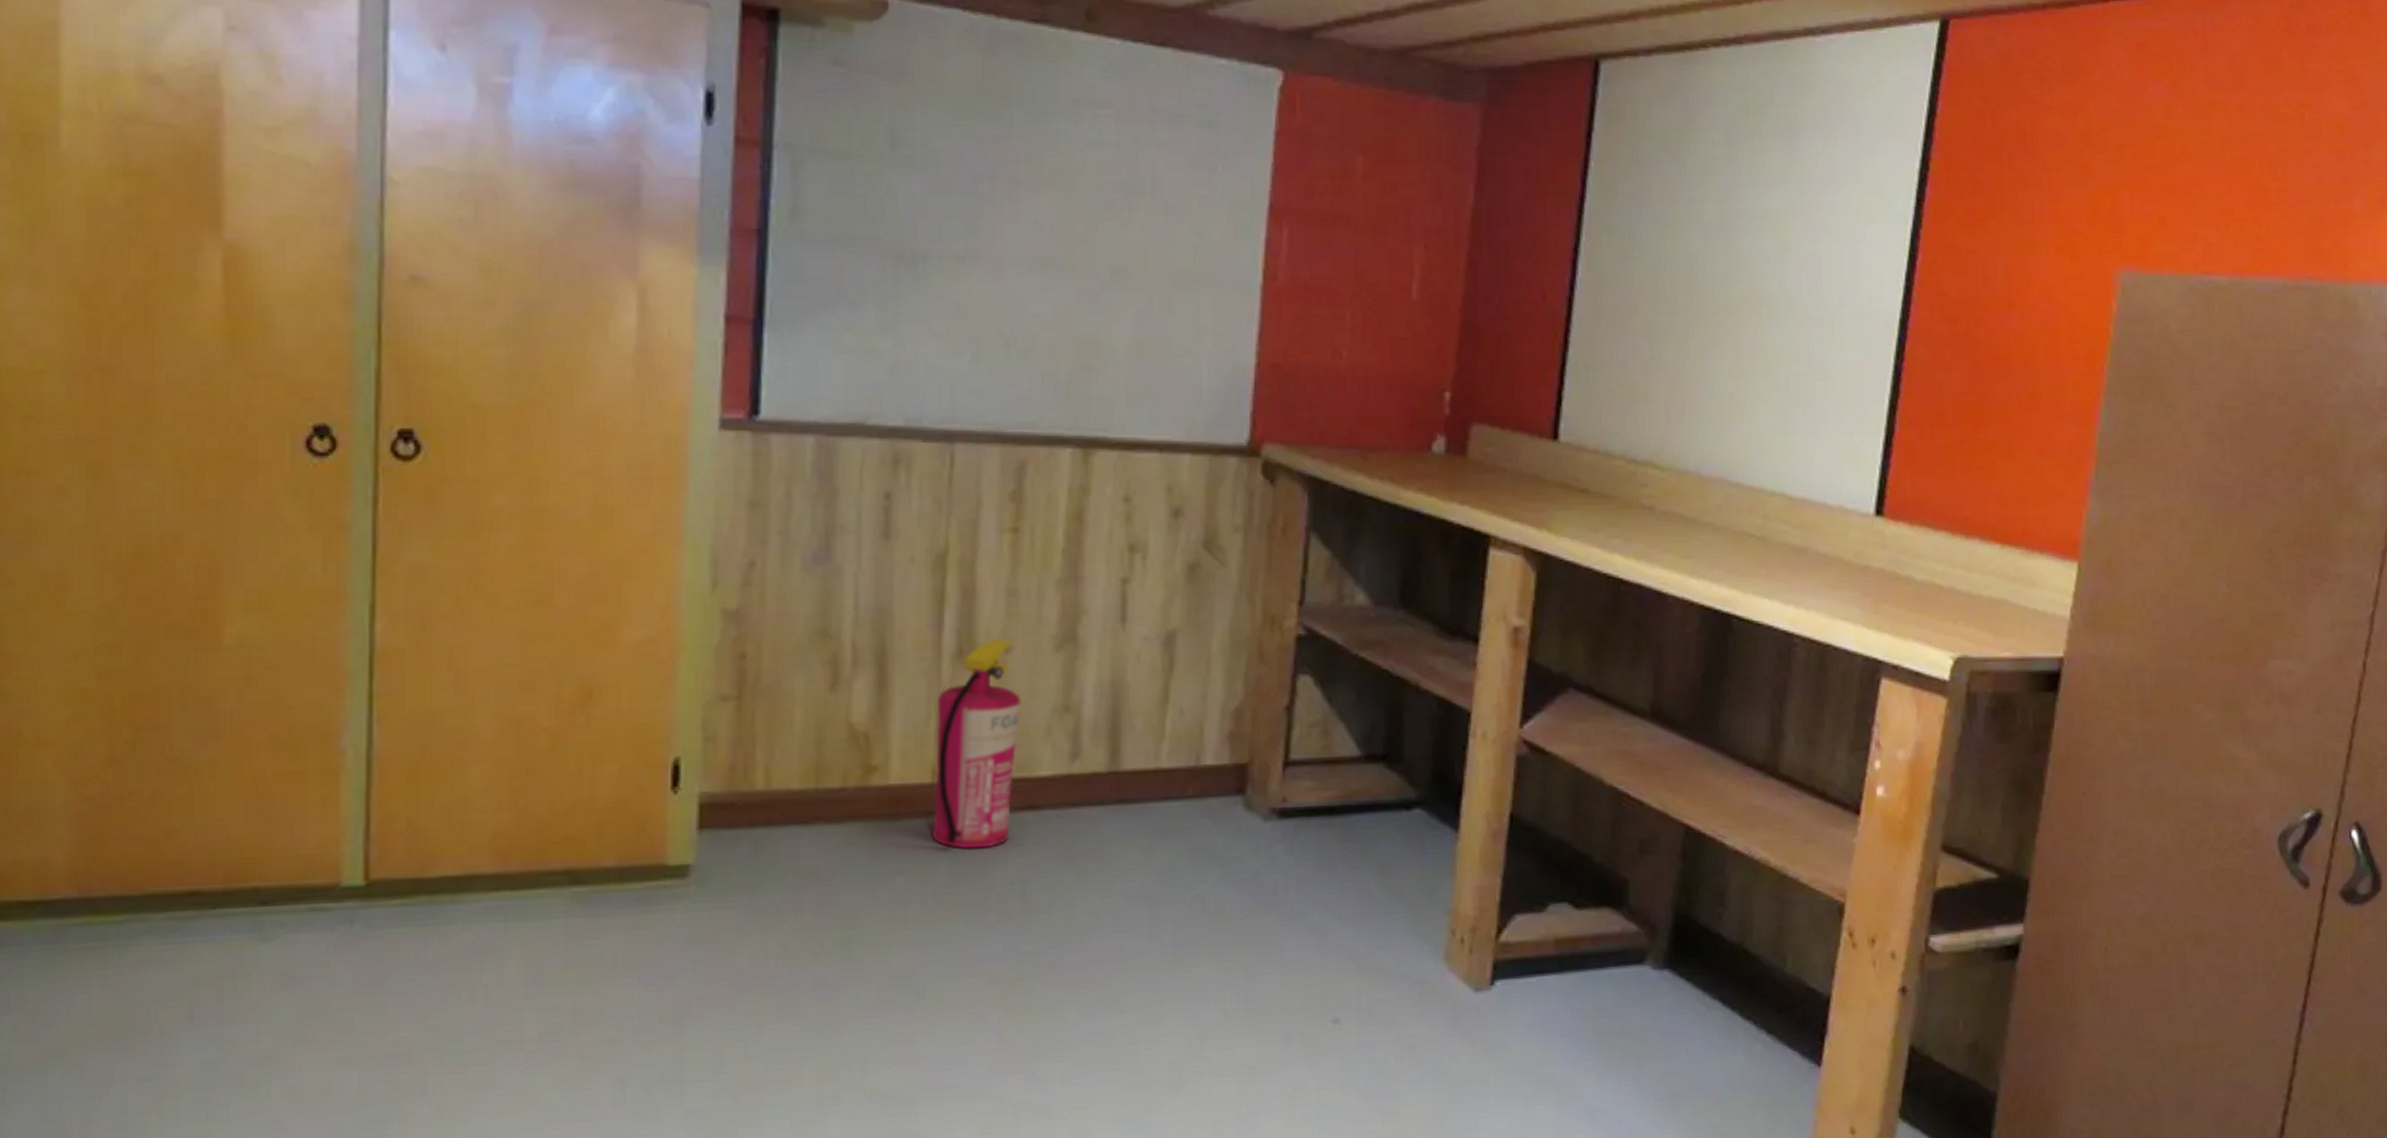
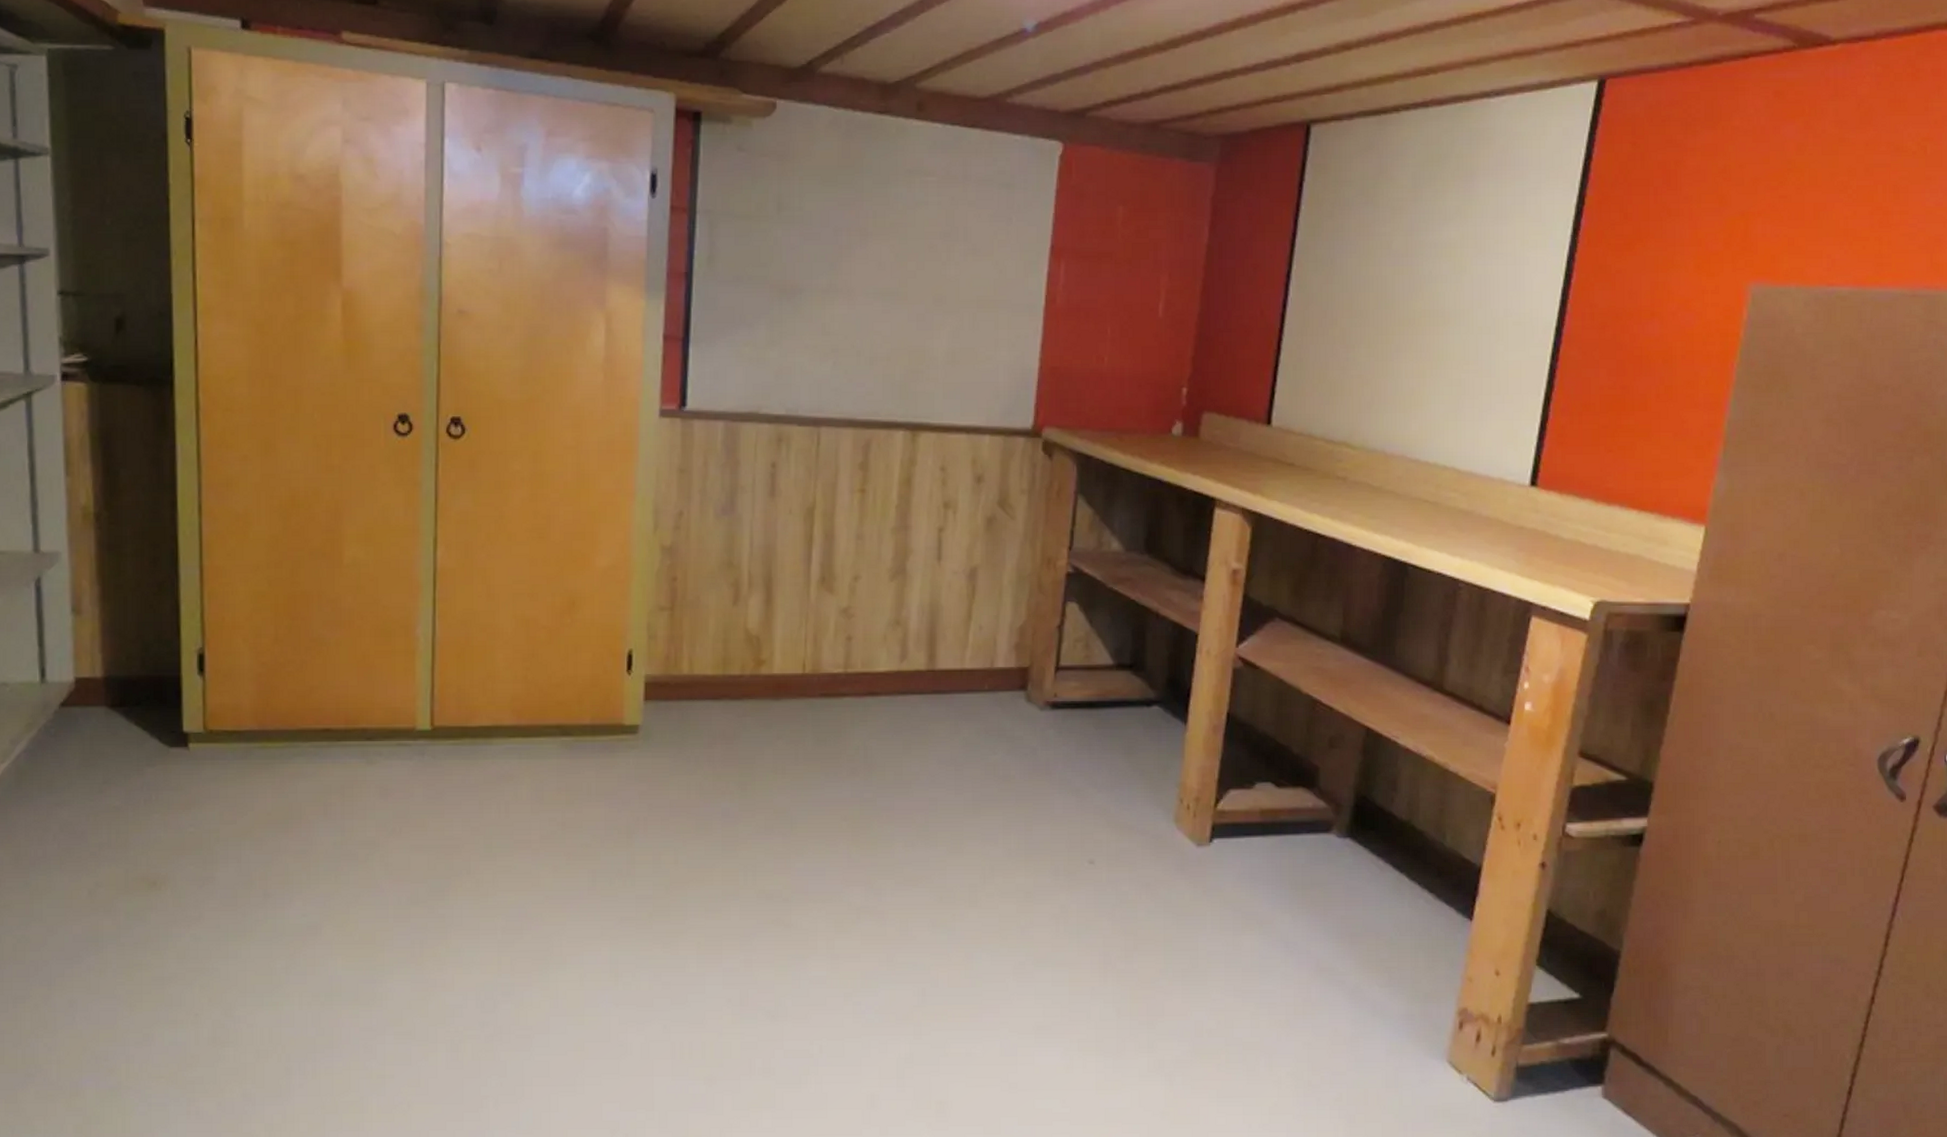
fire extinguisher: present [932,638,1021,849] -> none [803,570,866,722]

